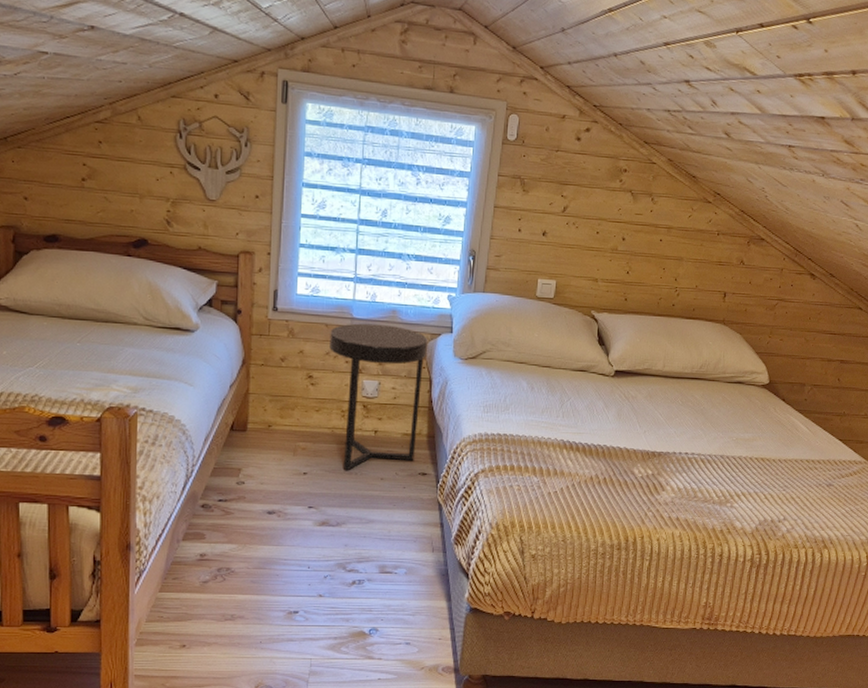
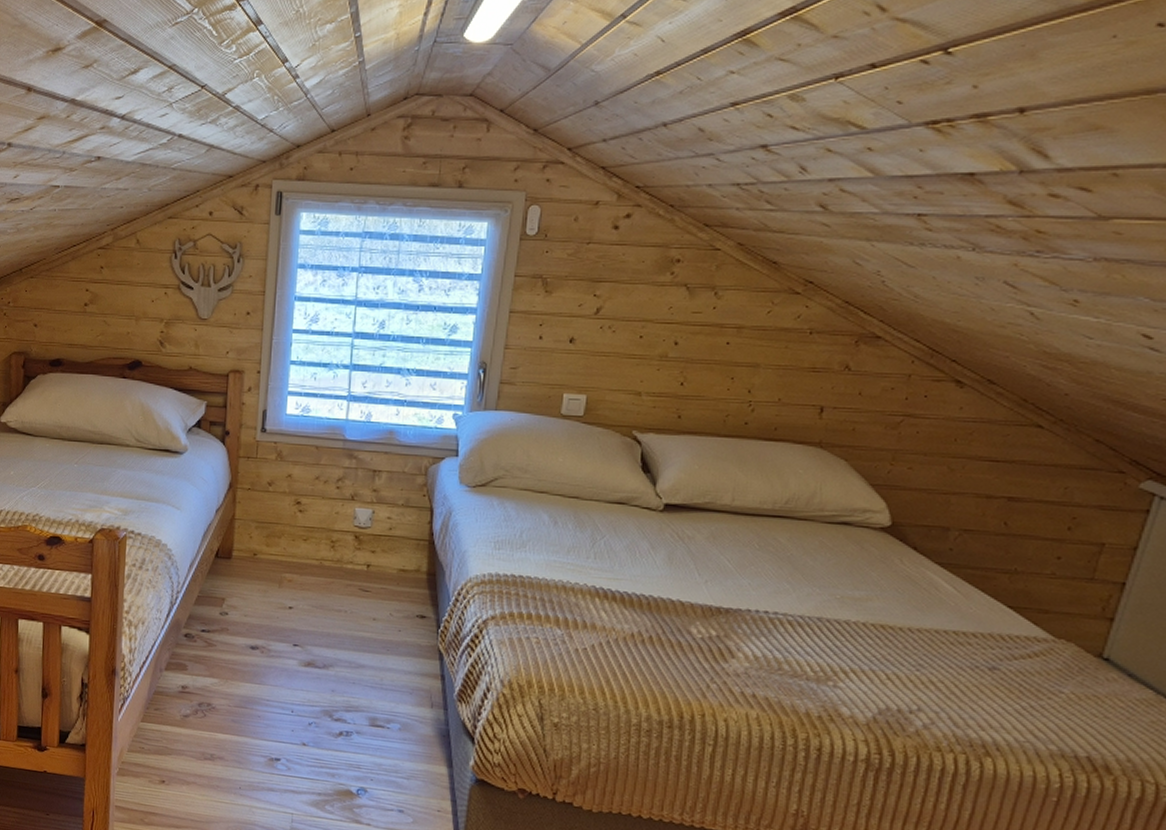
side table: present [329,323,429,471] -> none [319,445,430,608]

